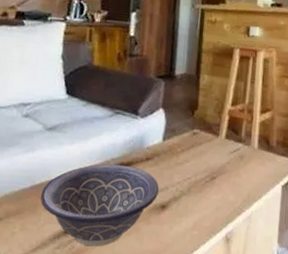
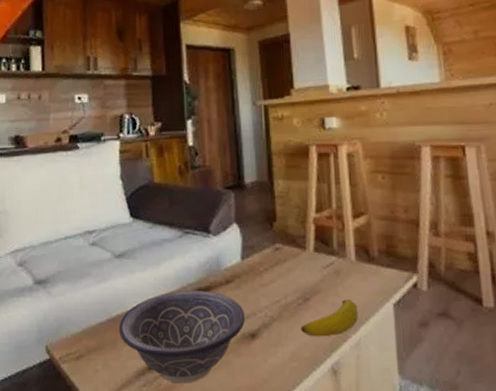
banana: none [205,180,254,210] -> present [301,300,358,337]

